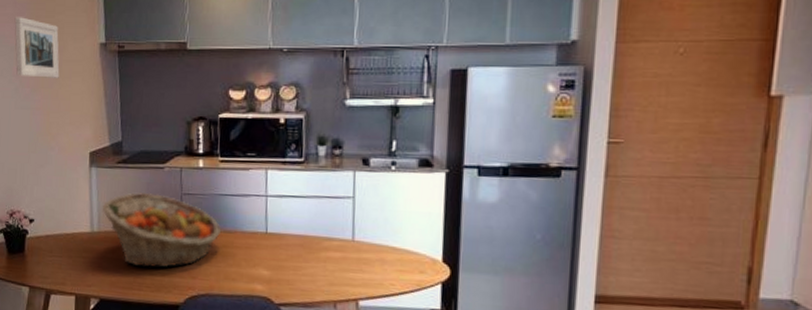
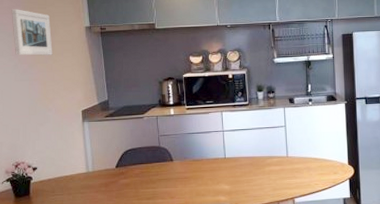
fruit basket: present [103,192,222,268] -> none [96,137,192,195]

